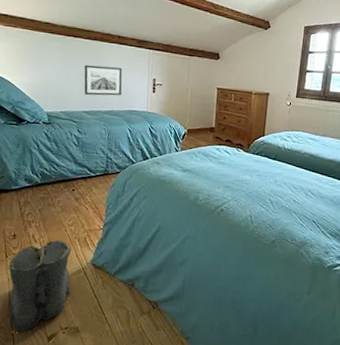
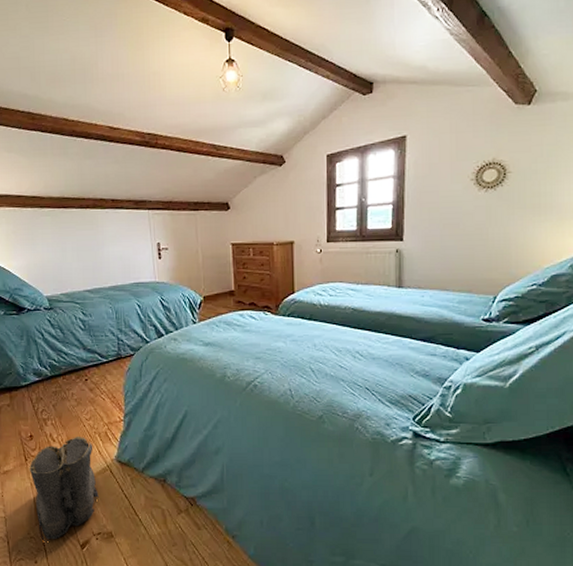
wall art: present [84,64,123,96] -> none [80,236,124,272]

